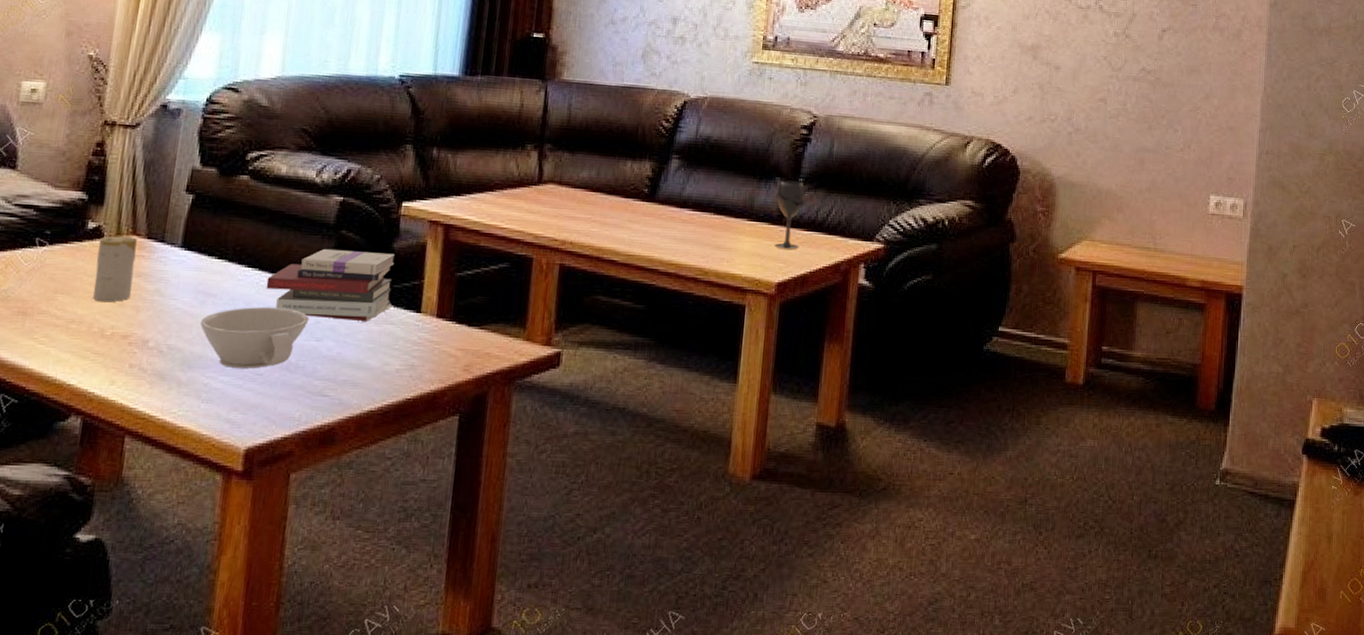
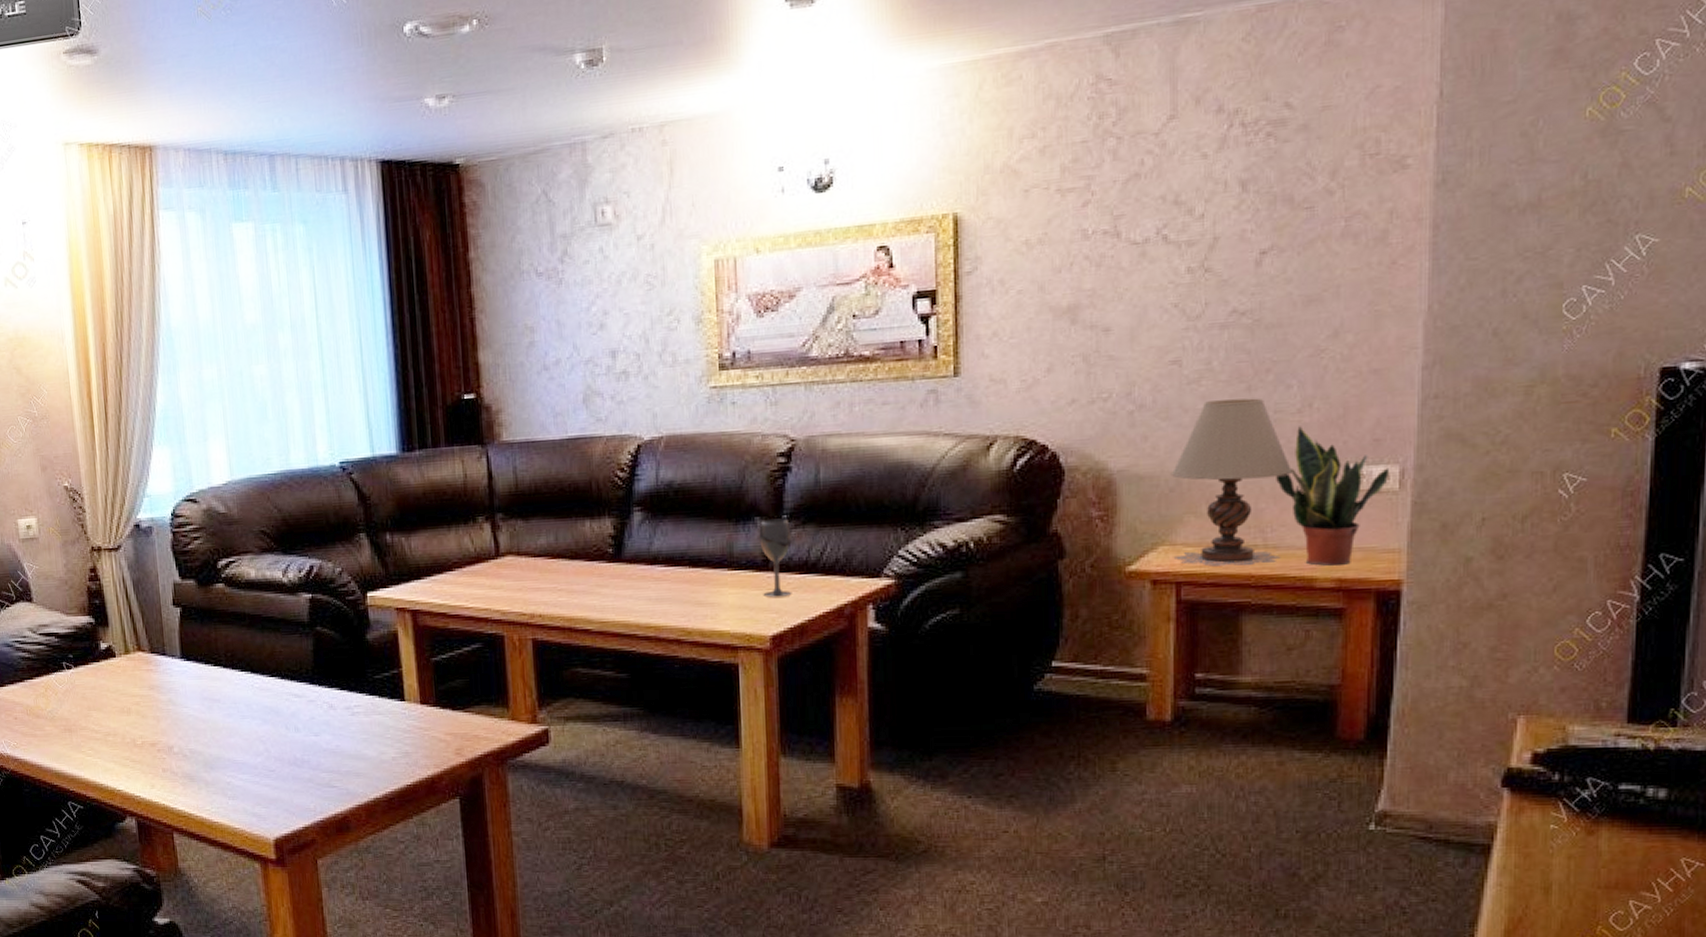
candle: present [93,235,137,302] -> none [112,653,150,715]
cup: present [201,306,310,369] -> none [212,707,305,766]
books: present [266,248,395,321] -> none [260,645,376,714]
table lamp: none [1092,133,1176,264] -> present [1171,398,1293,567]
potted plant: none [1165,161,1238,270] -> present [1276,426,1390,566]

